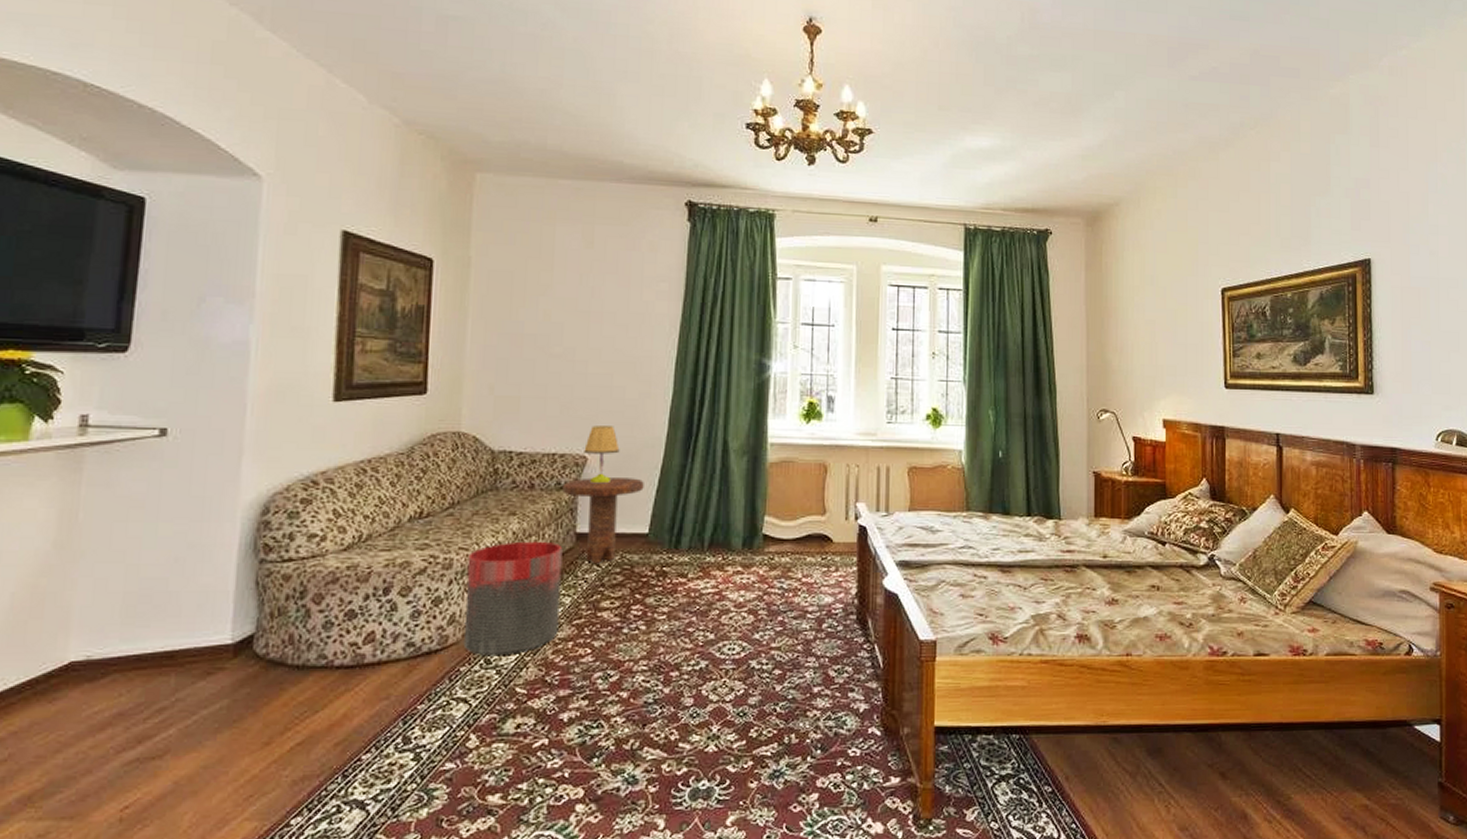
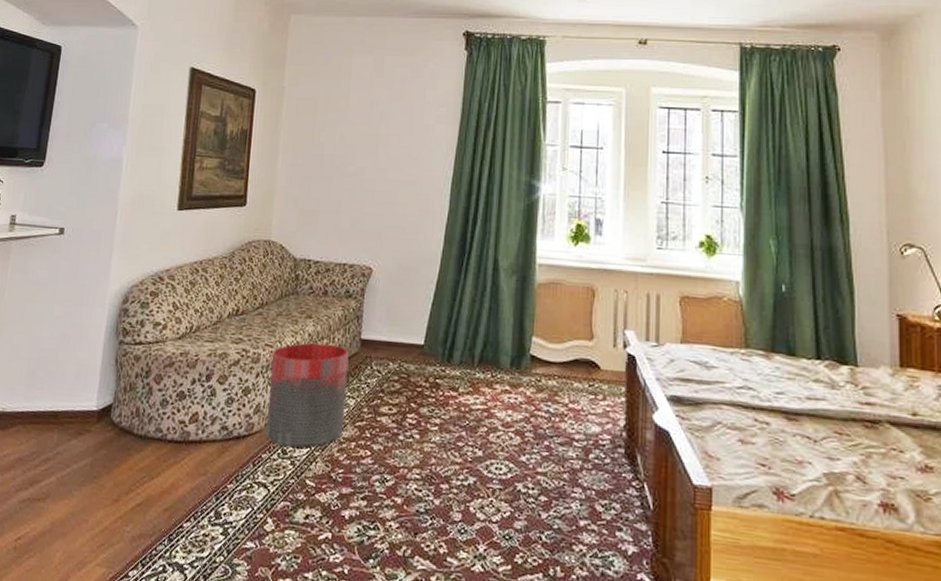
side table: present [562,477,644,563] -> none [350,288,421,370]
table lamp: present [584,426,620,484] -> none [370,239,401,294]

